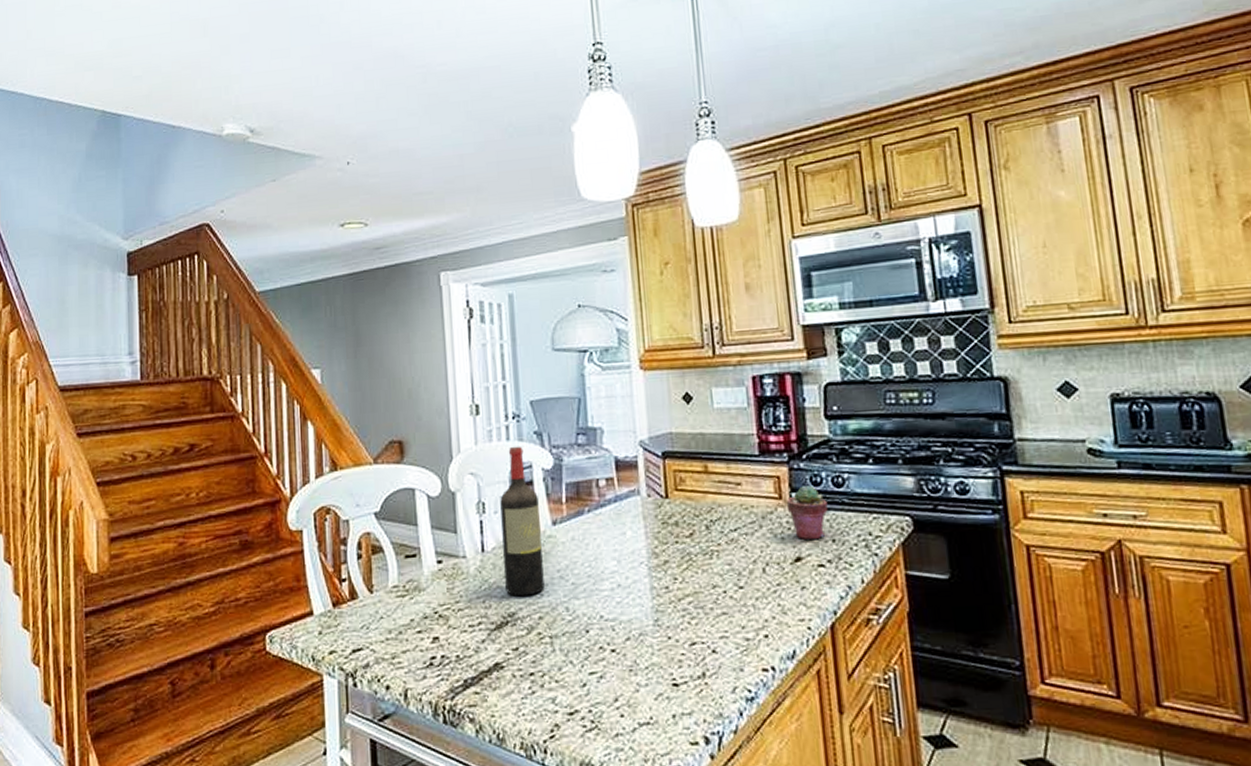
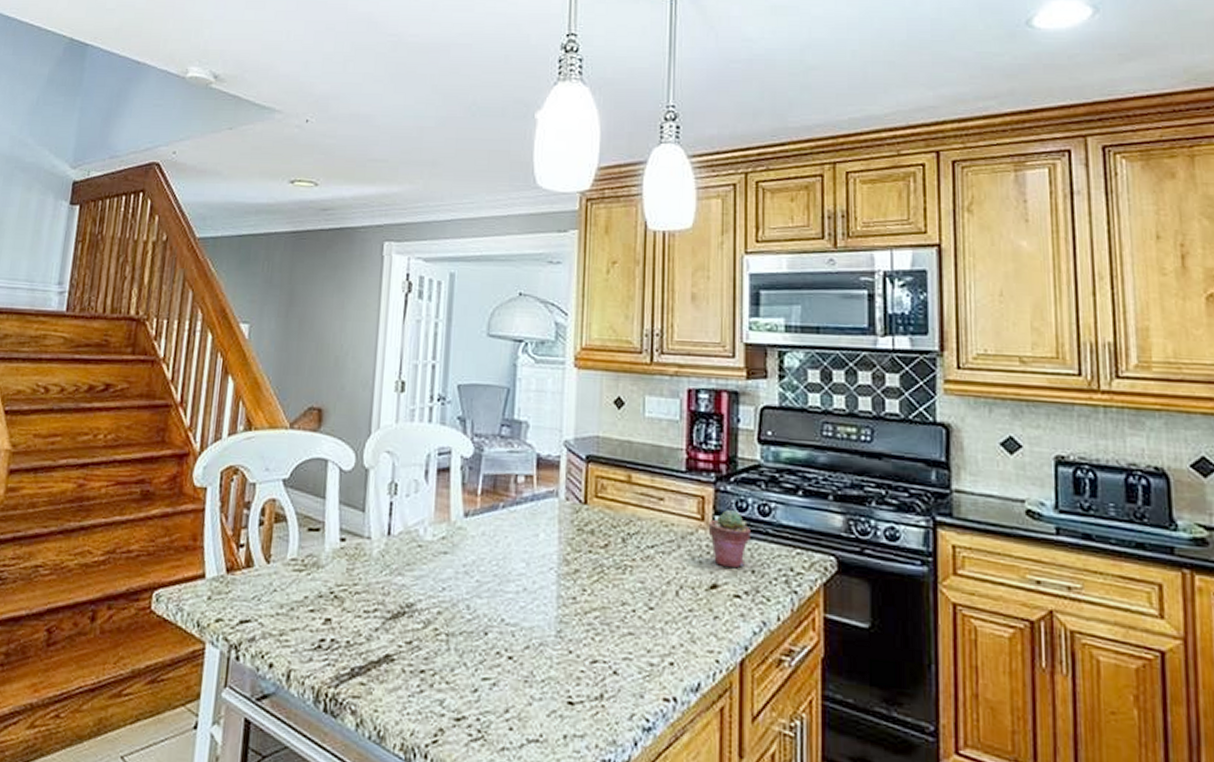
wine bottle: present [500,446,545,597] -> none [407,429,453,588]

